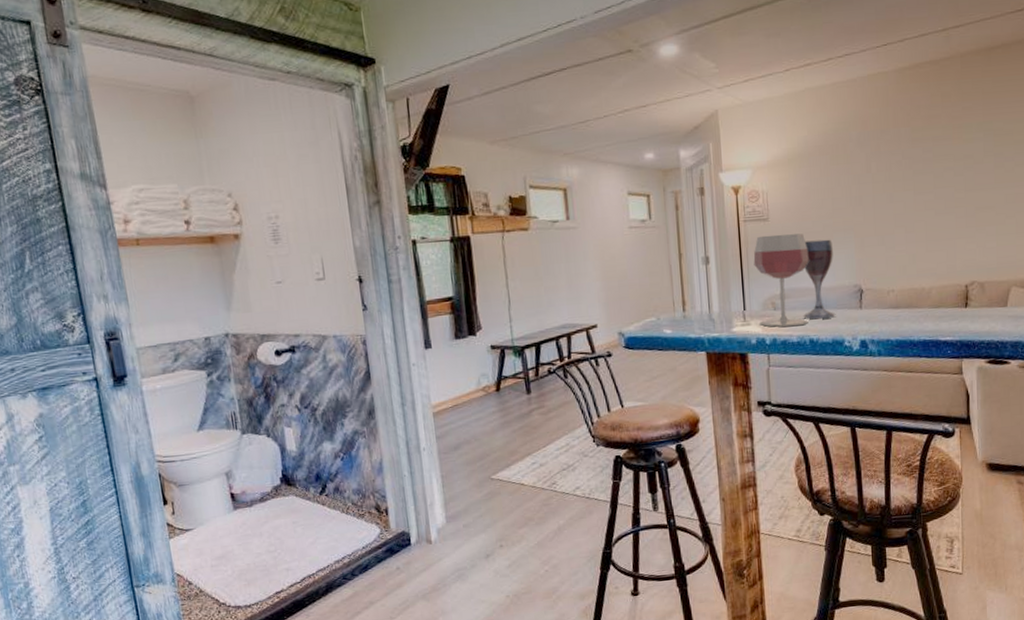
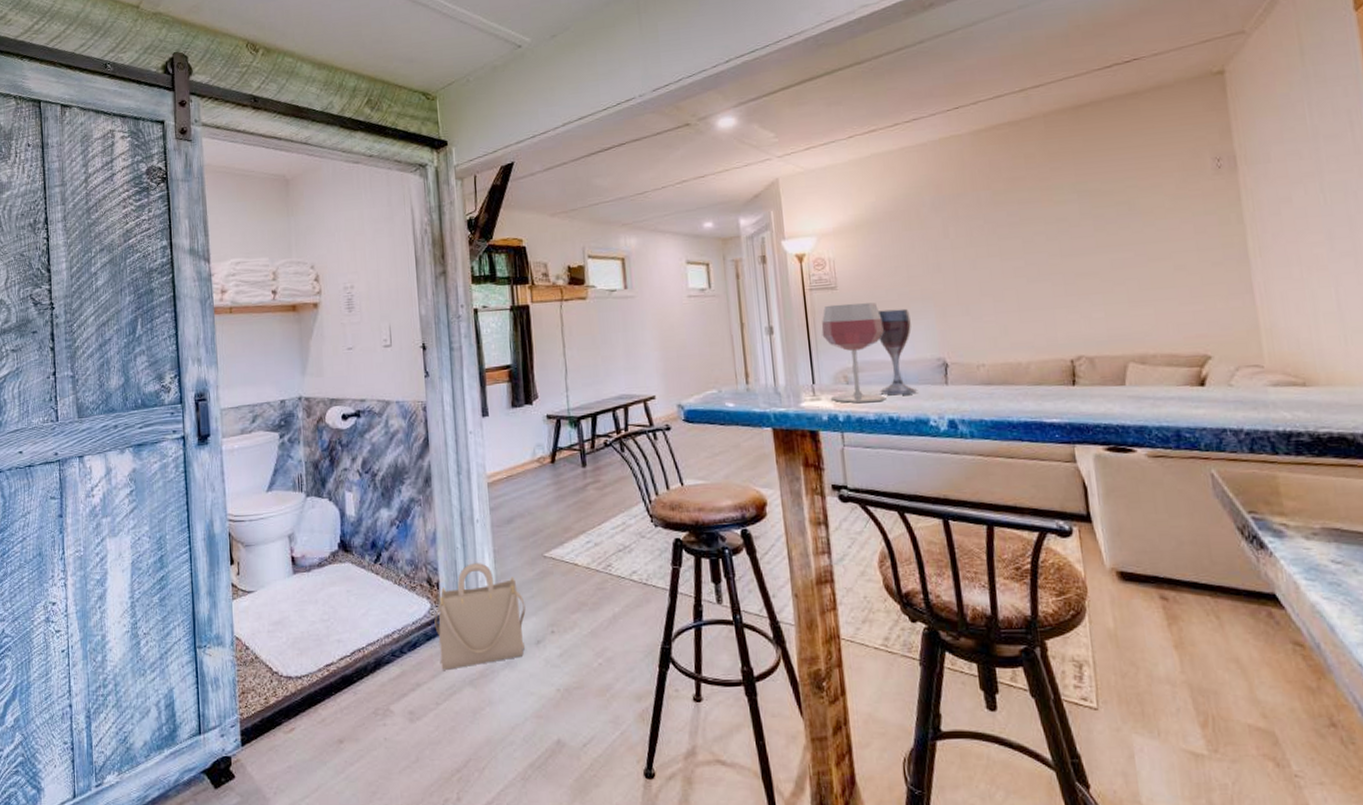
handbag: none [384,488,475,588] -> present [434,563,526,670]

